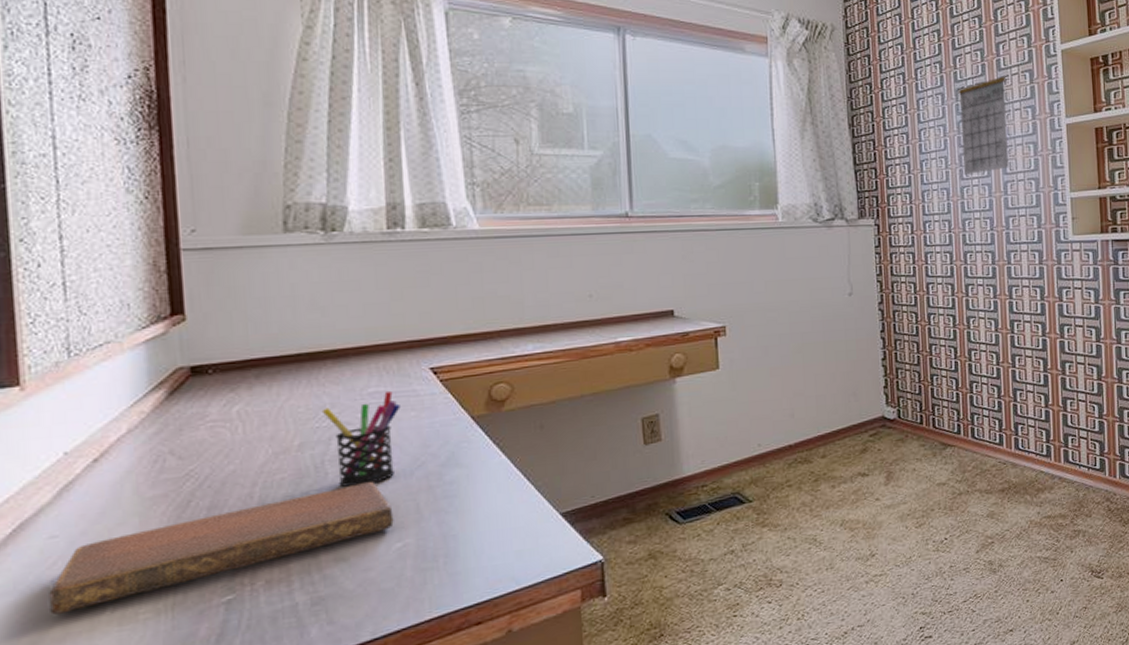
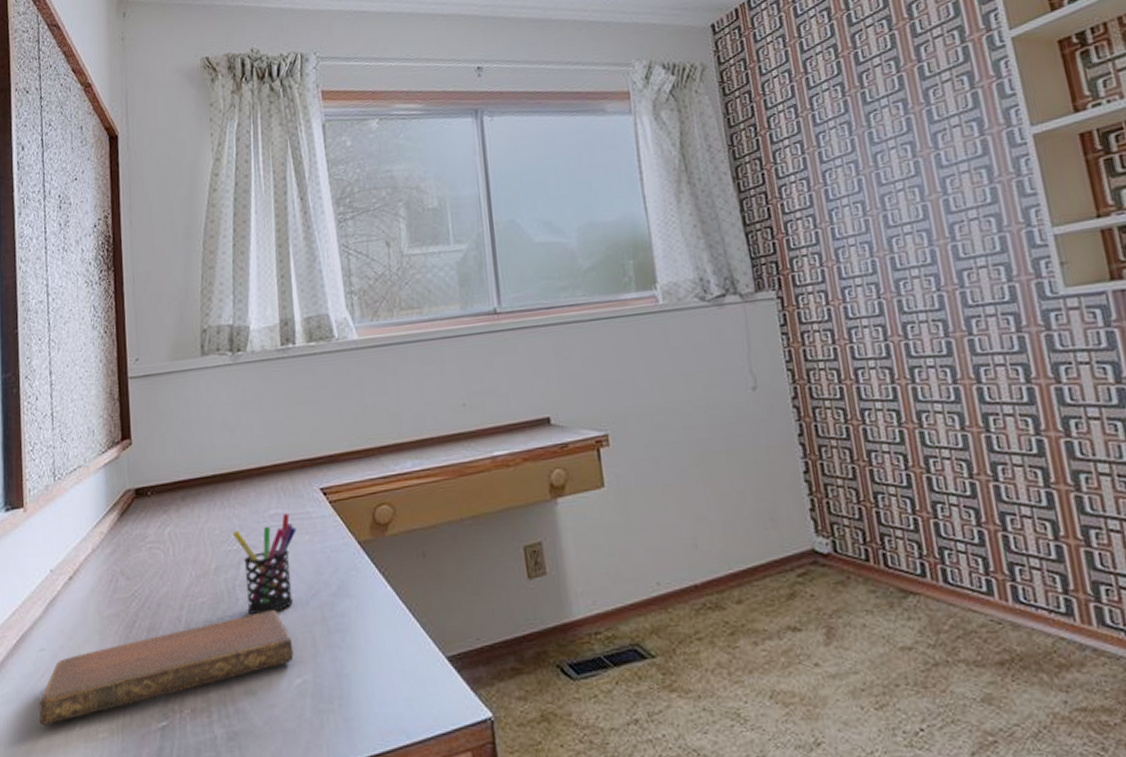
calendar: present [958,62,1009,176] -> none [869,73,953,222]

